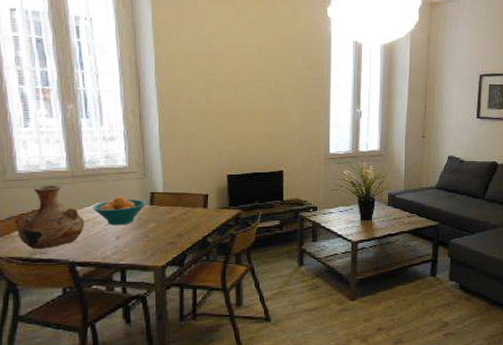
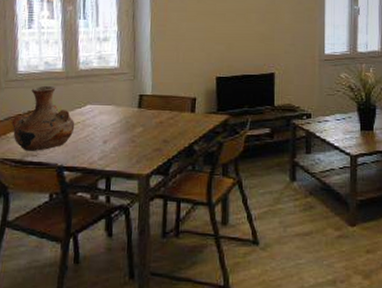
fruit bowl: present [92,196,147,225] -> none [82,98,135,129]

